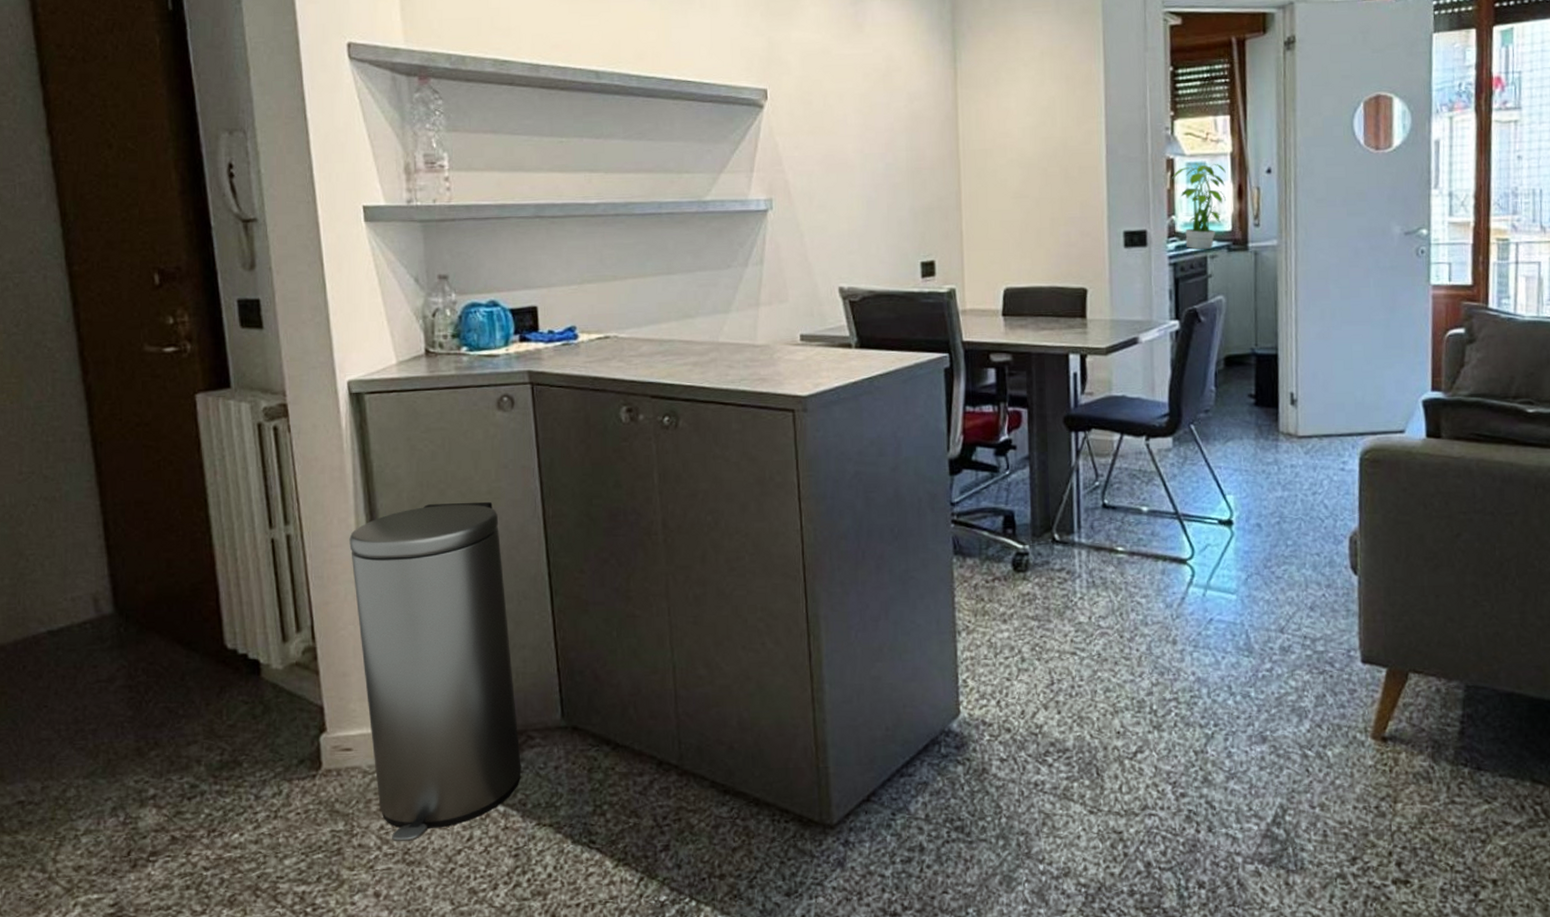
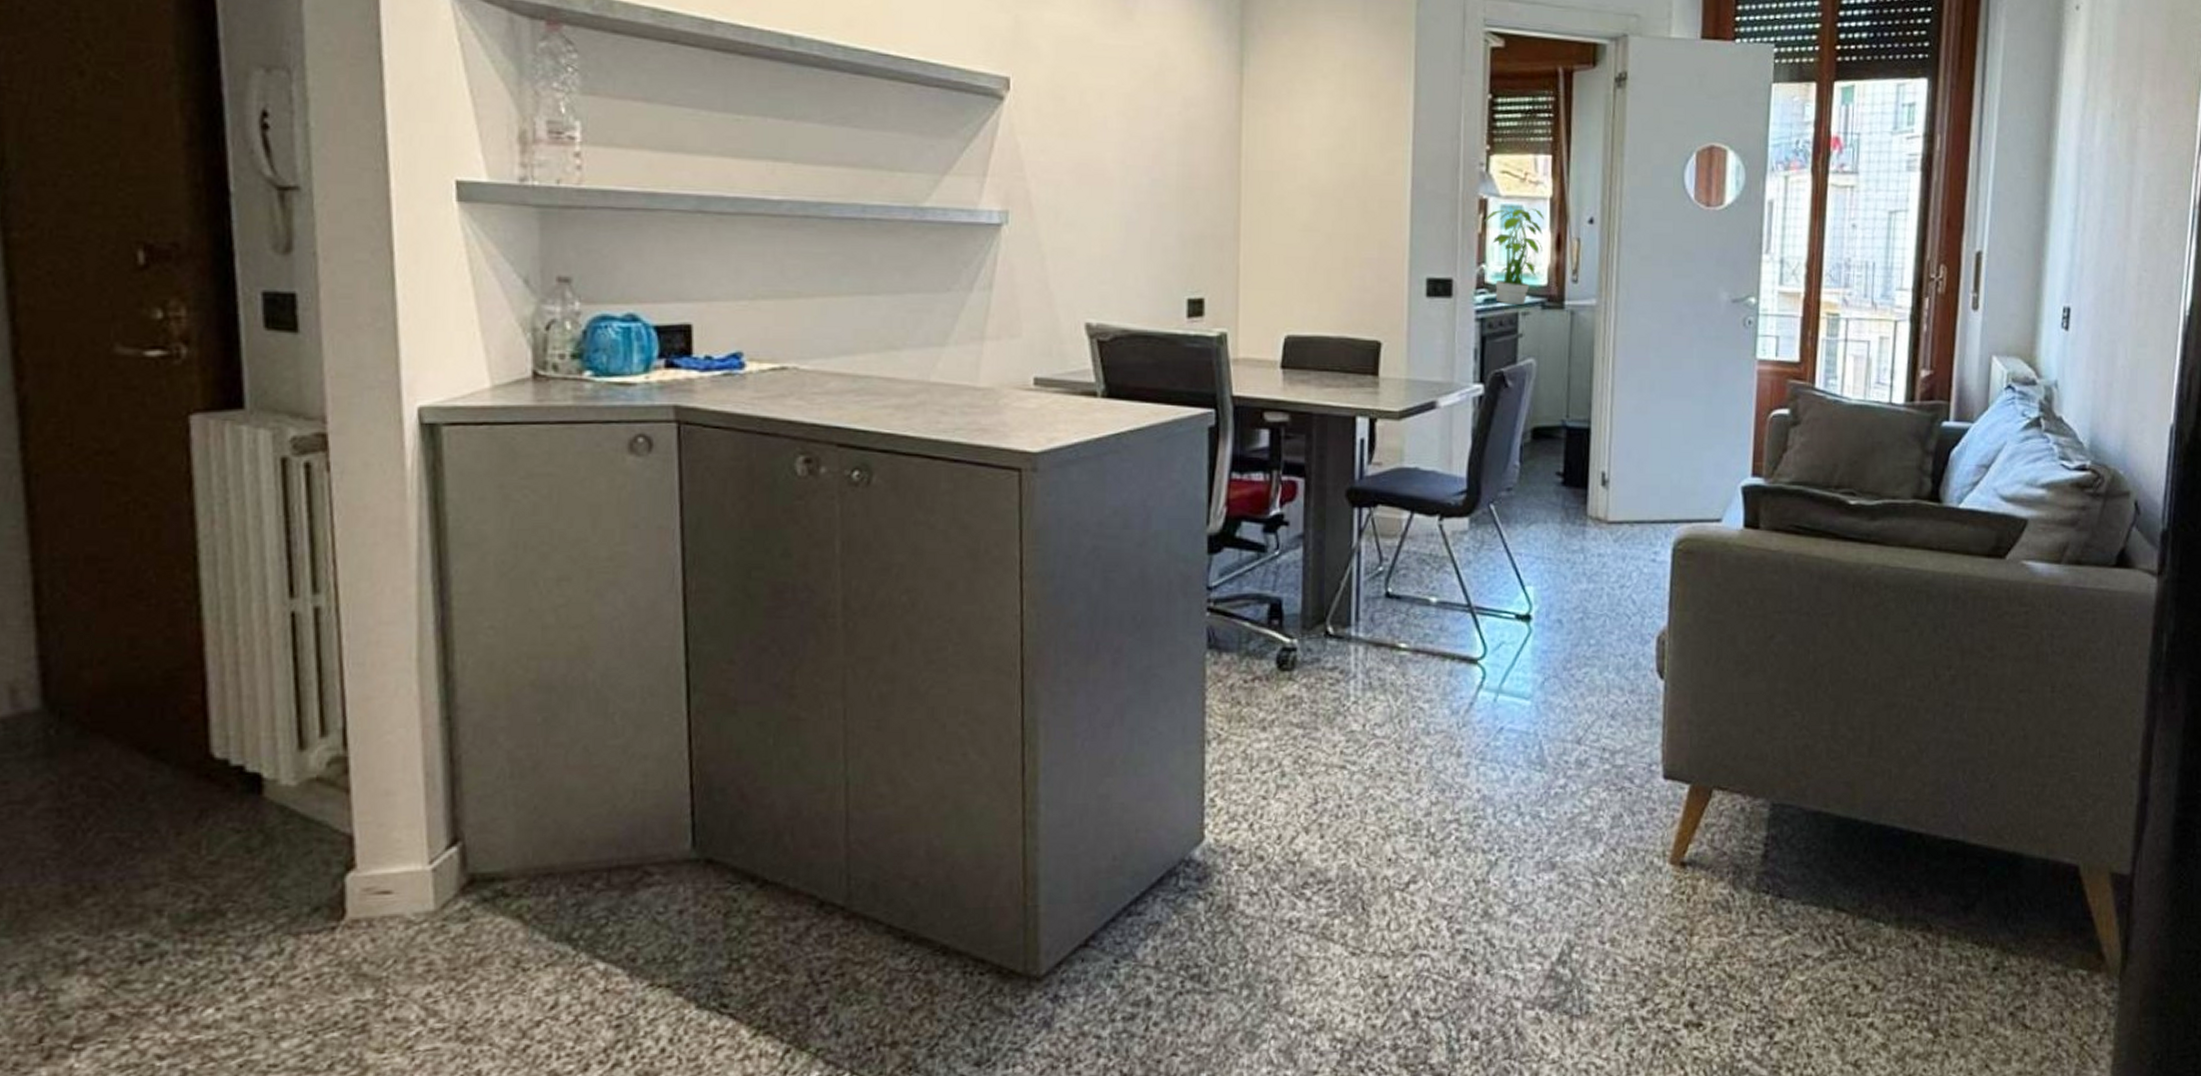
pedal bin: present [349,501,521,842] -> none [406,570,633,1014]

